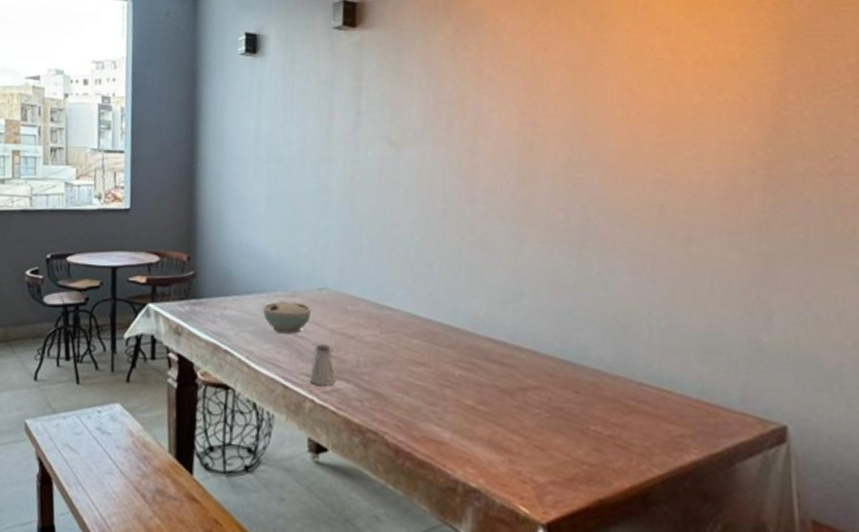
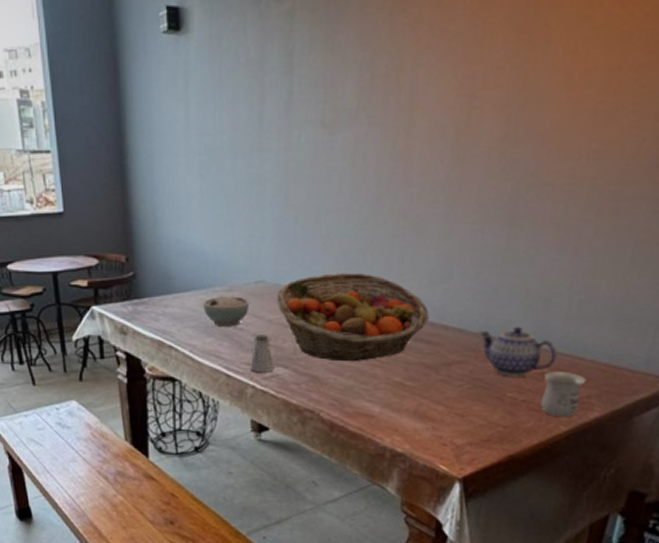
fruit basket: none [340,285,501,380] -> present [276,273,430,362]
teapot: none [556,351,642,409] -> present [480,326,557,377]
mug: none [629,404,677,460] -> present [540,371,586,418]

